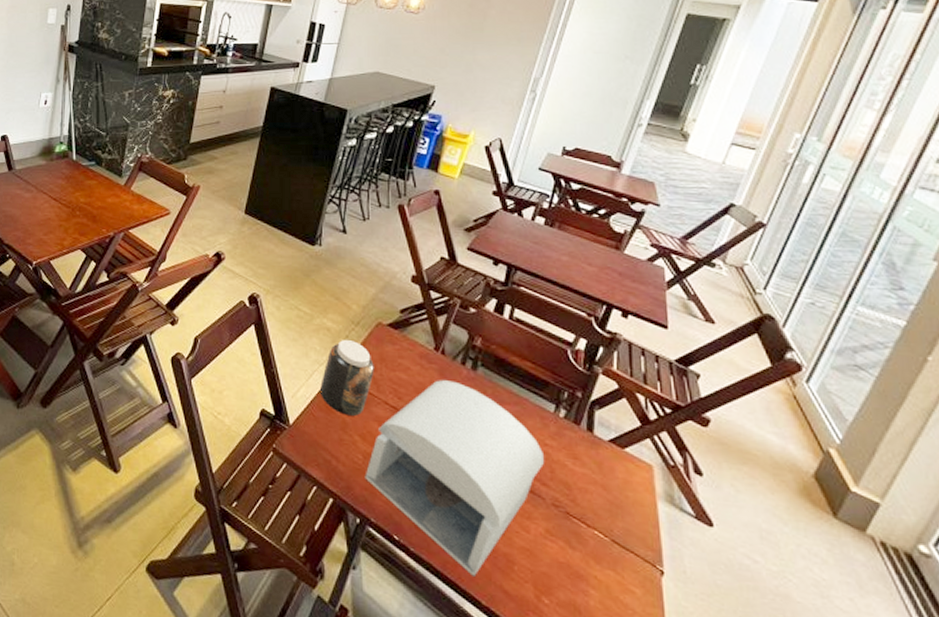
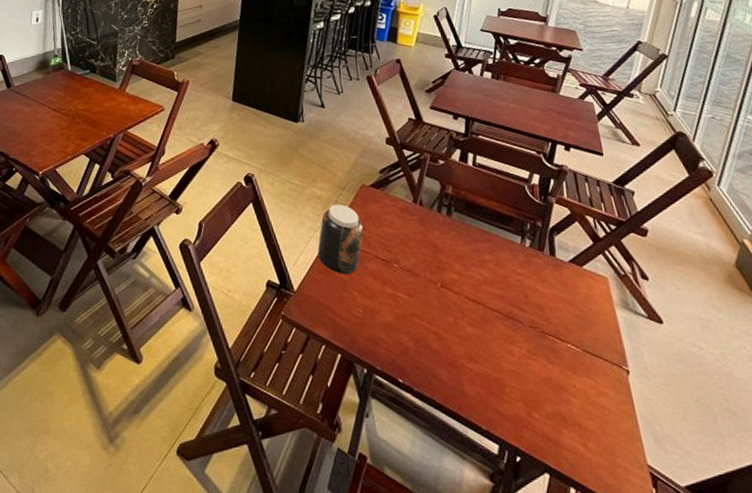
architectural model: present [365,379,544,576] -> none [366,227,519,404]

